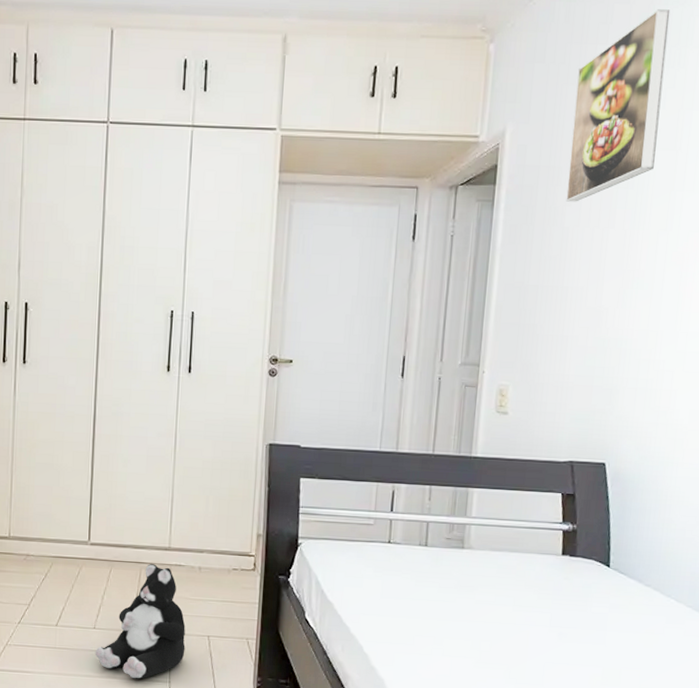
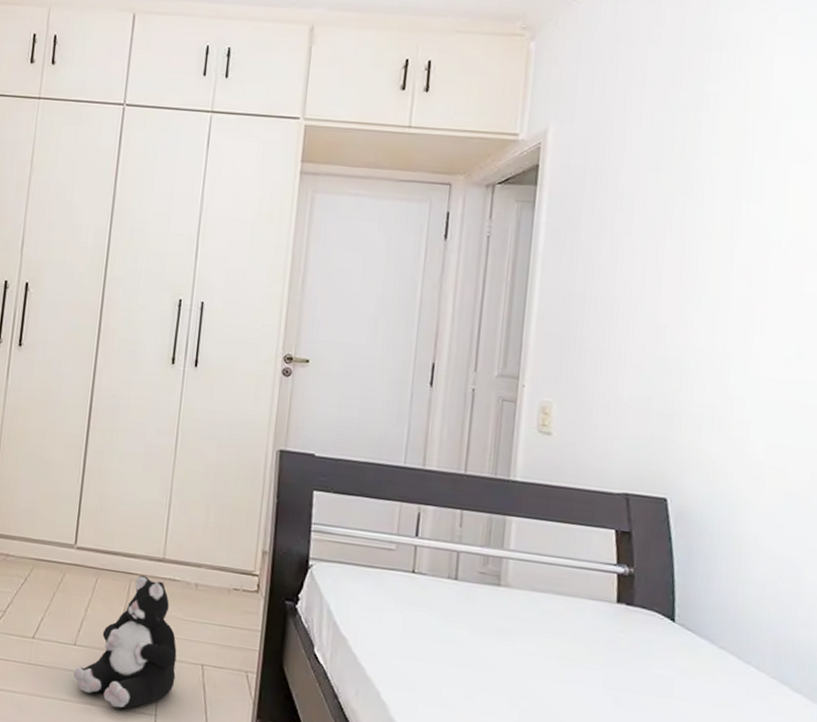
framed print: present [566,9,671,202] -> none [616,12,729,208]

